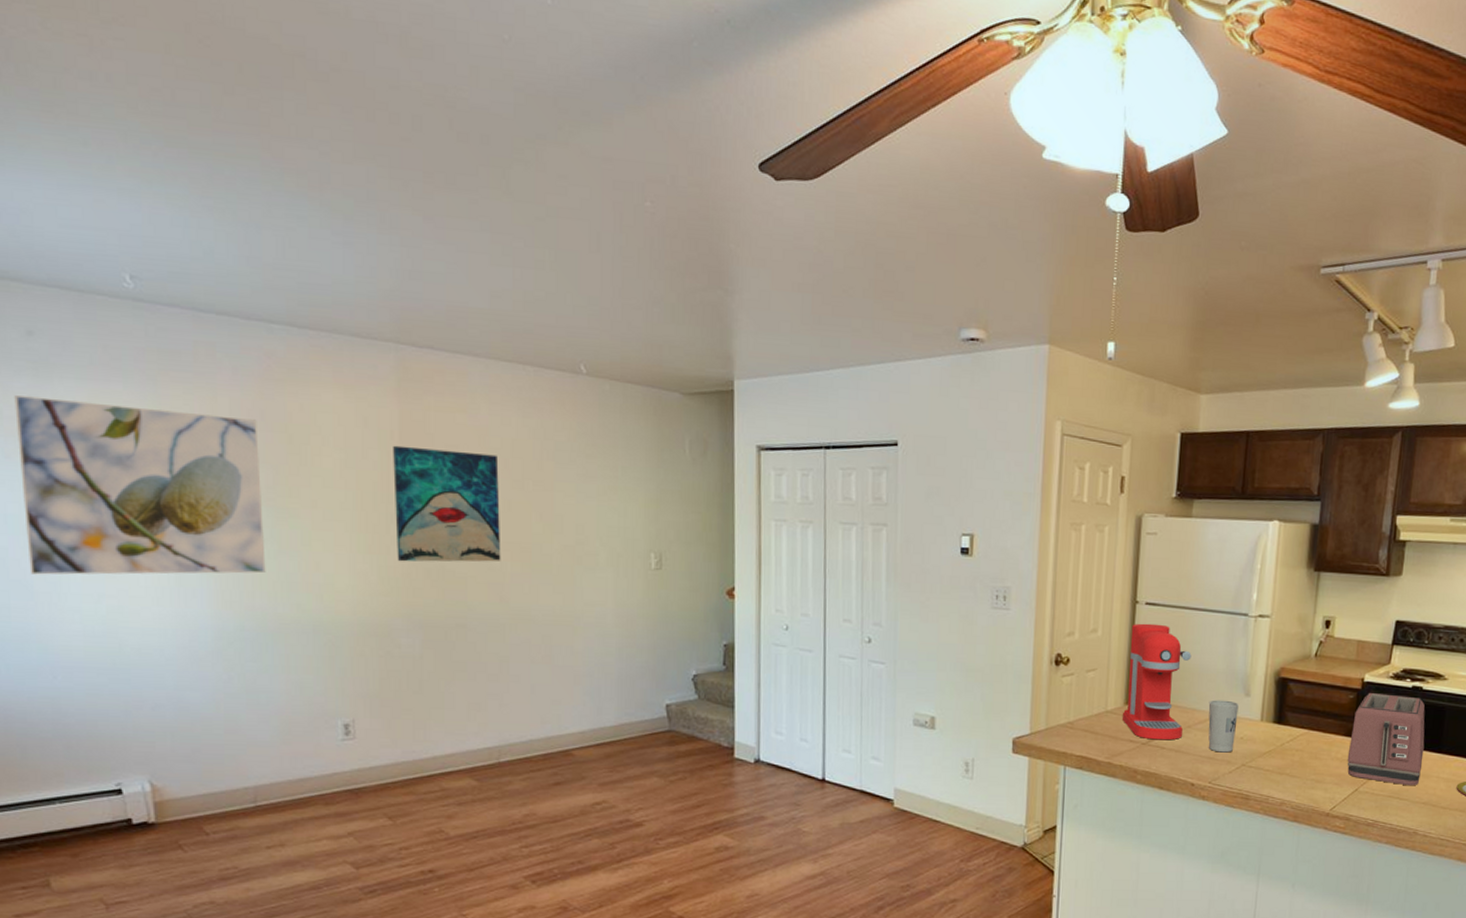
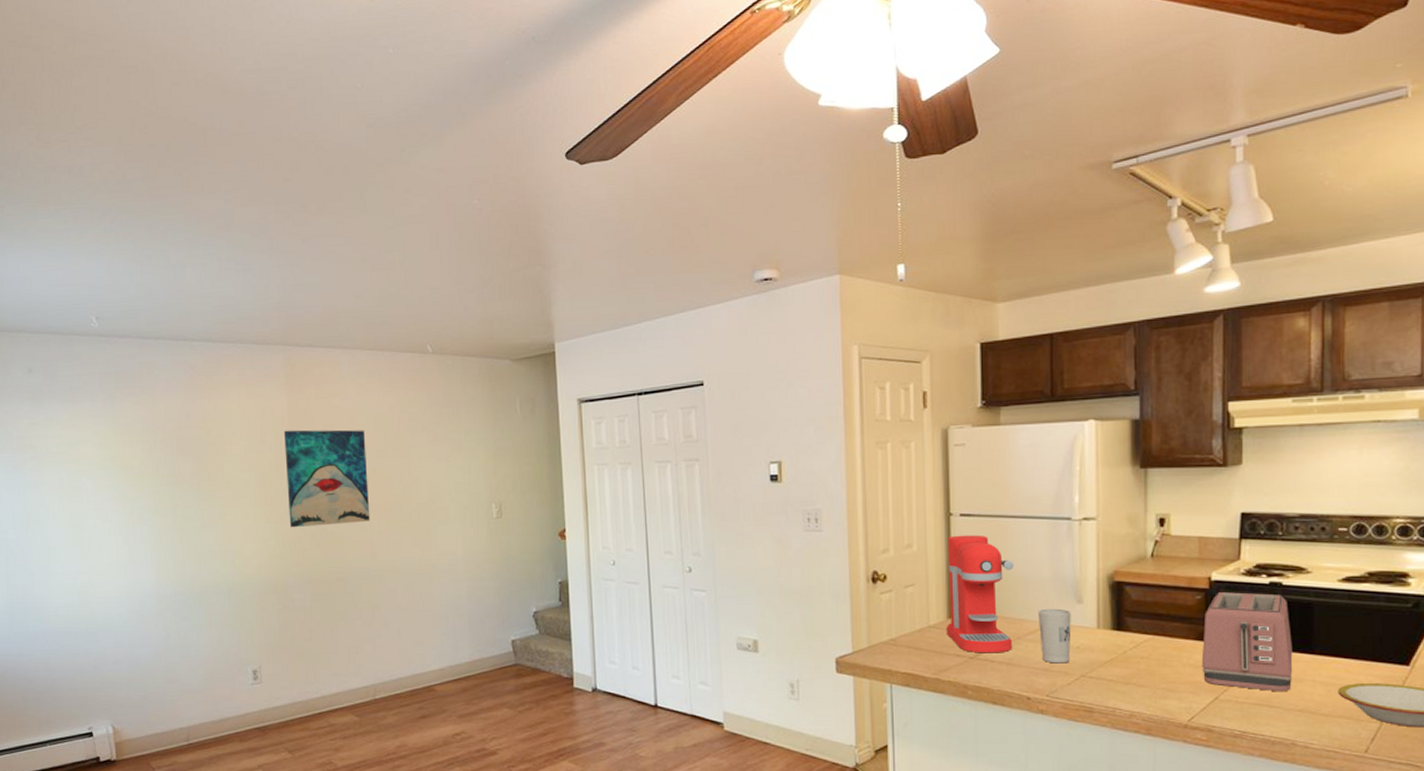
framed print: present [14,395,266,575] -> none [20,419,193,559]

